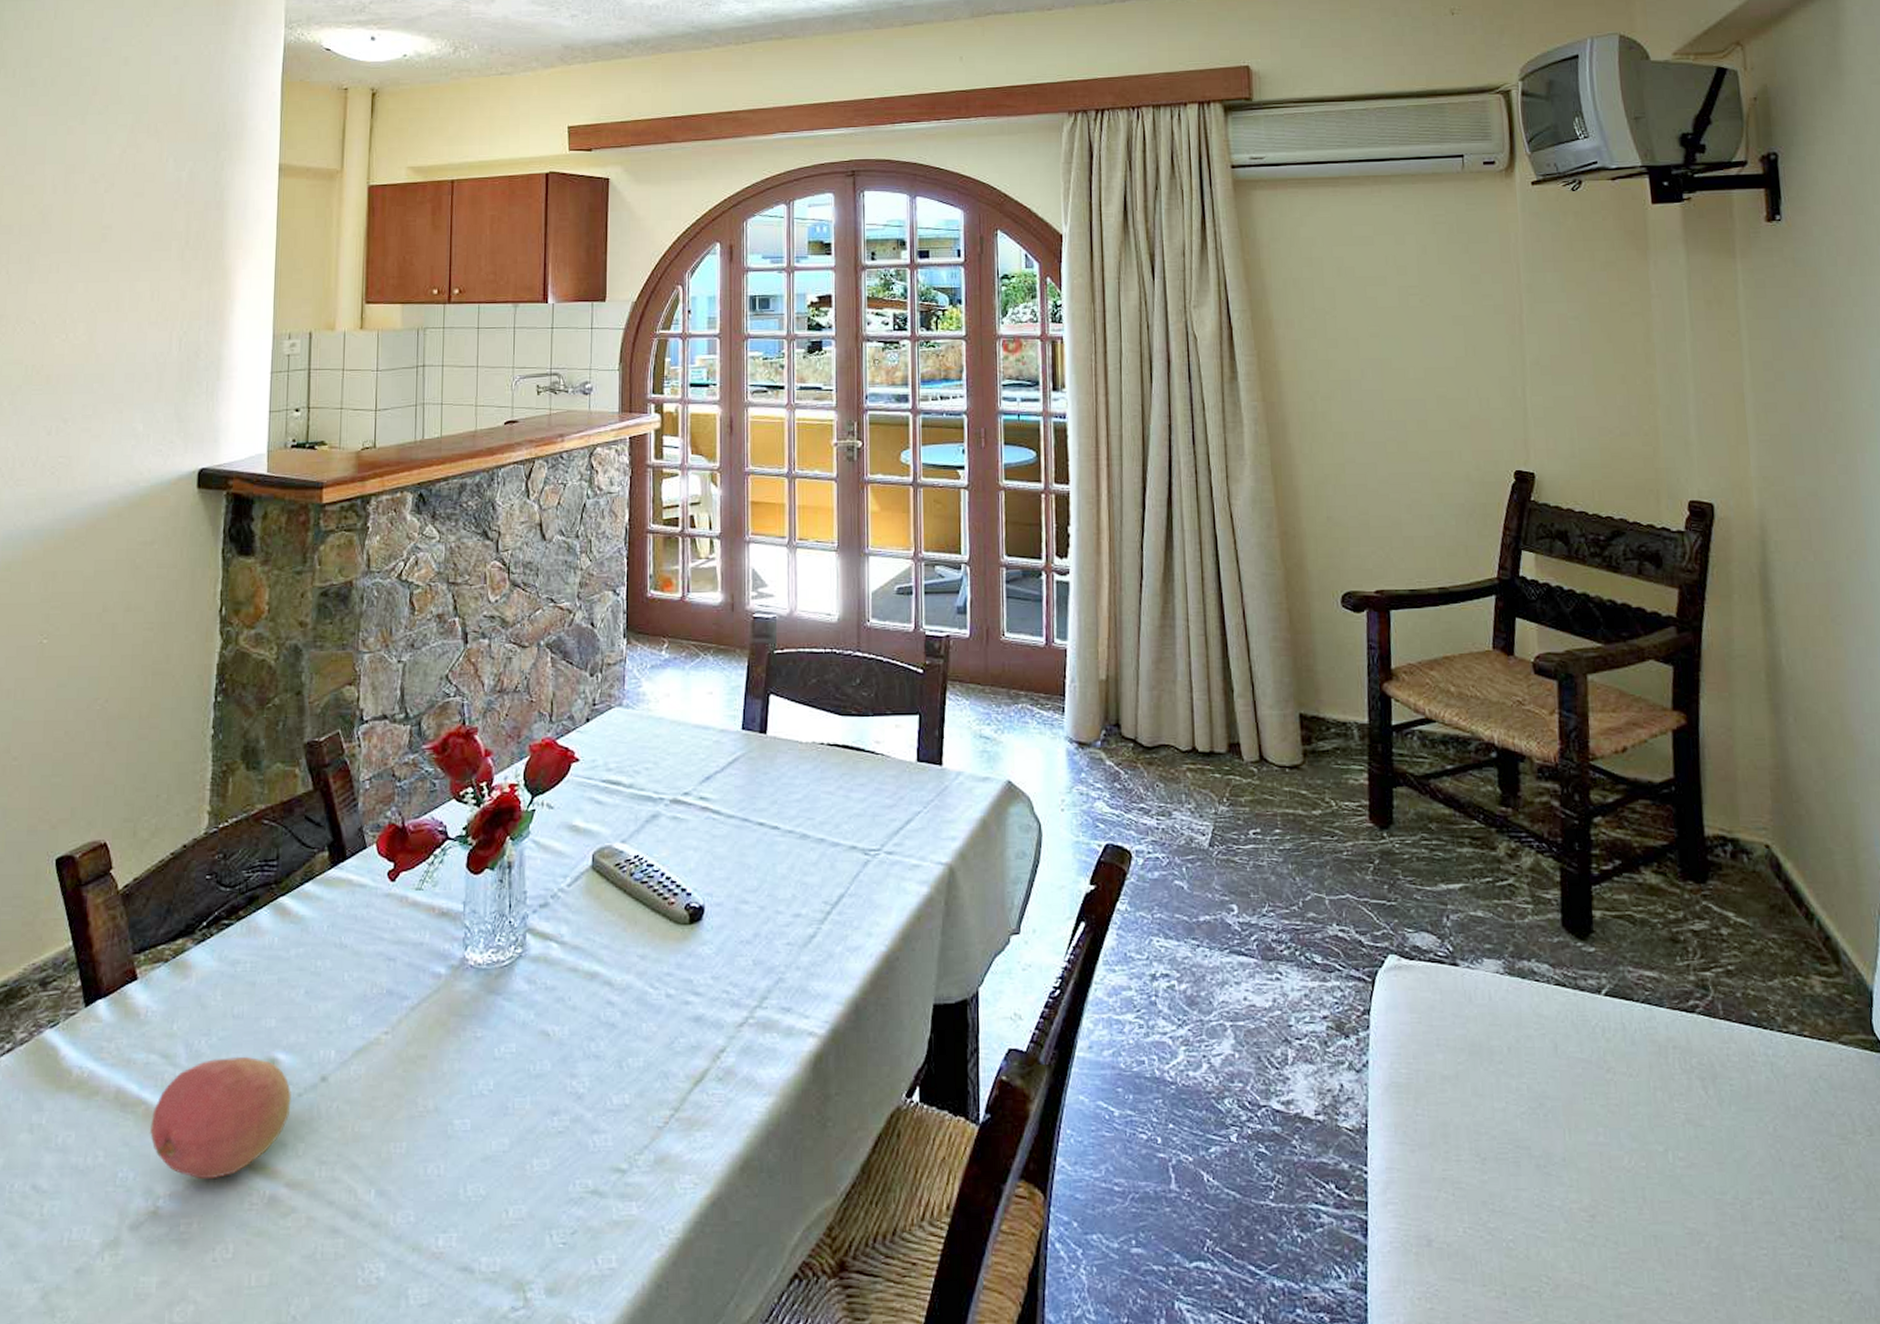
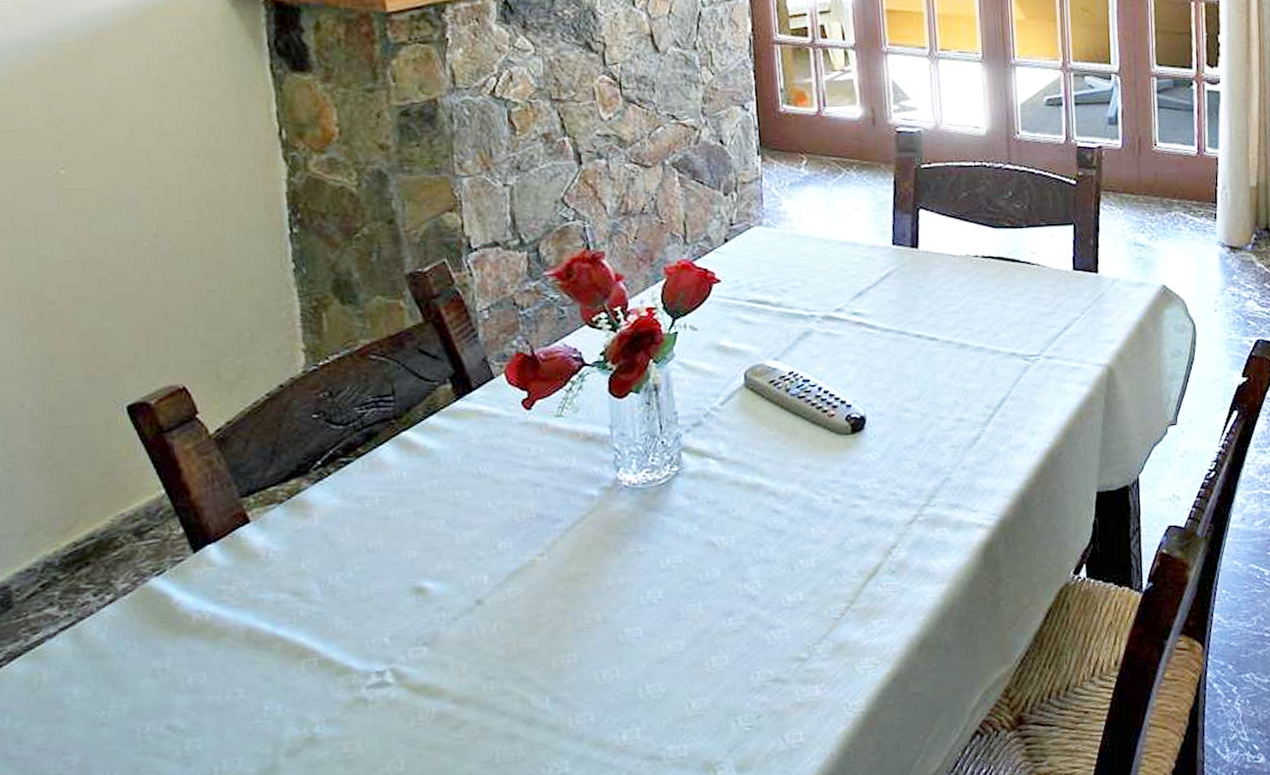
fruit: present [150,1056,291,1180] -> none [292,587,447,705]

